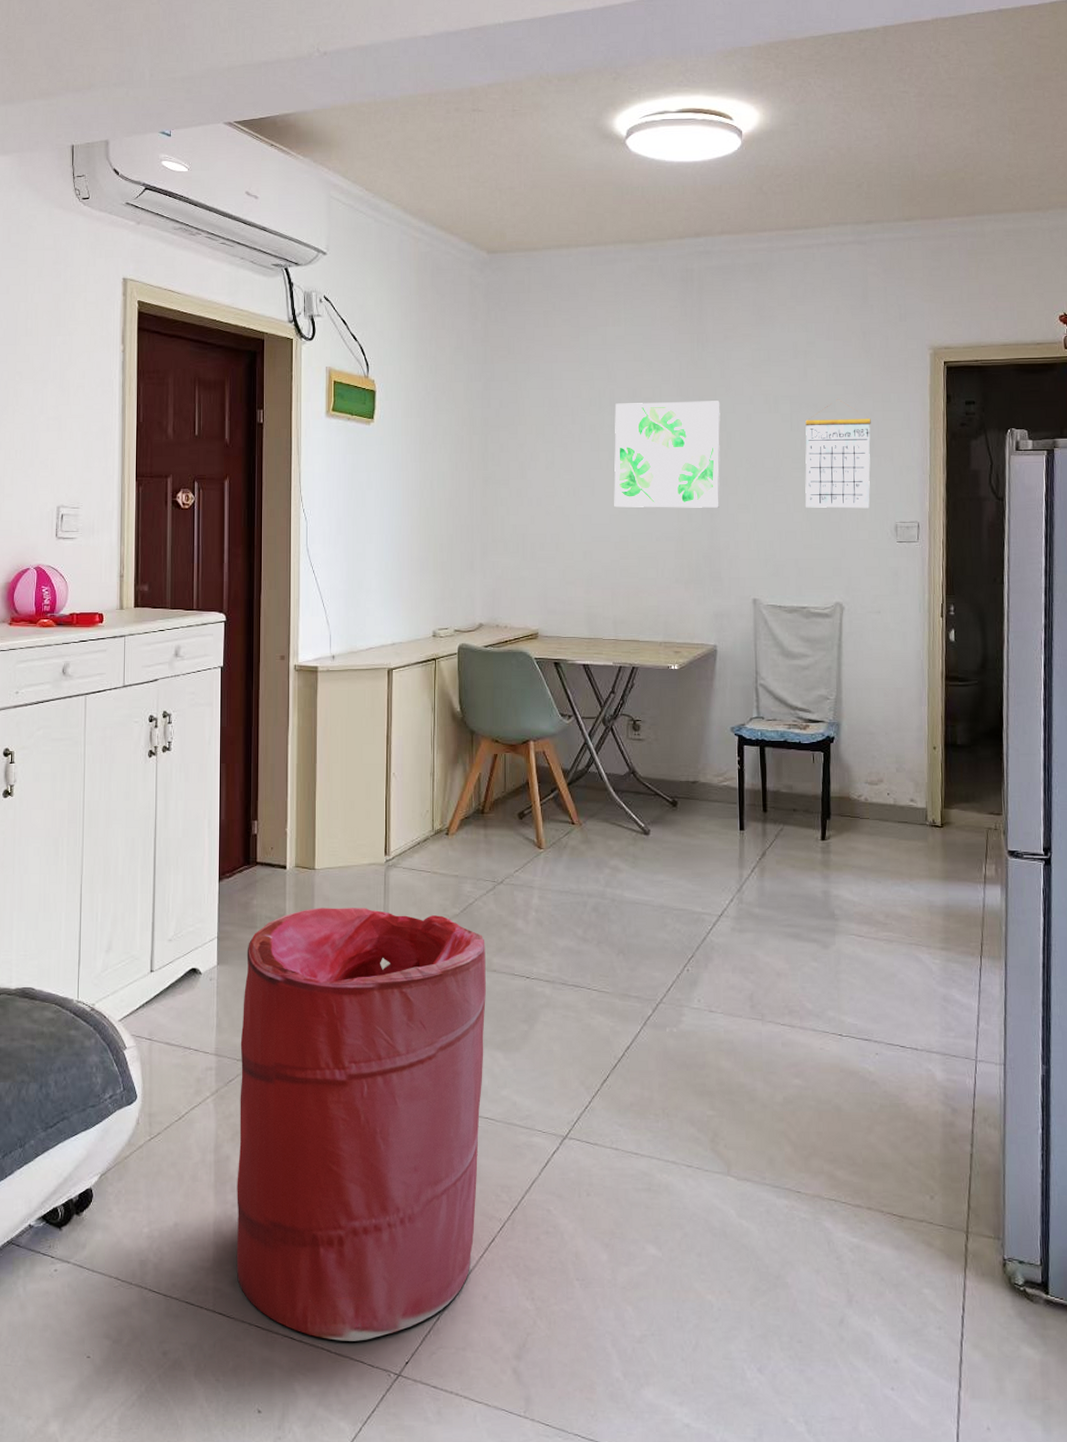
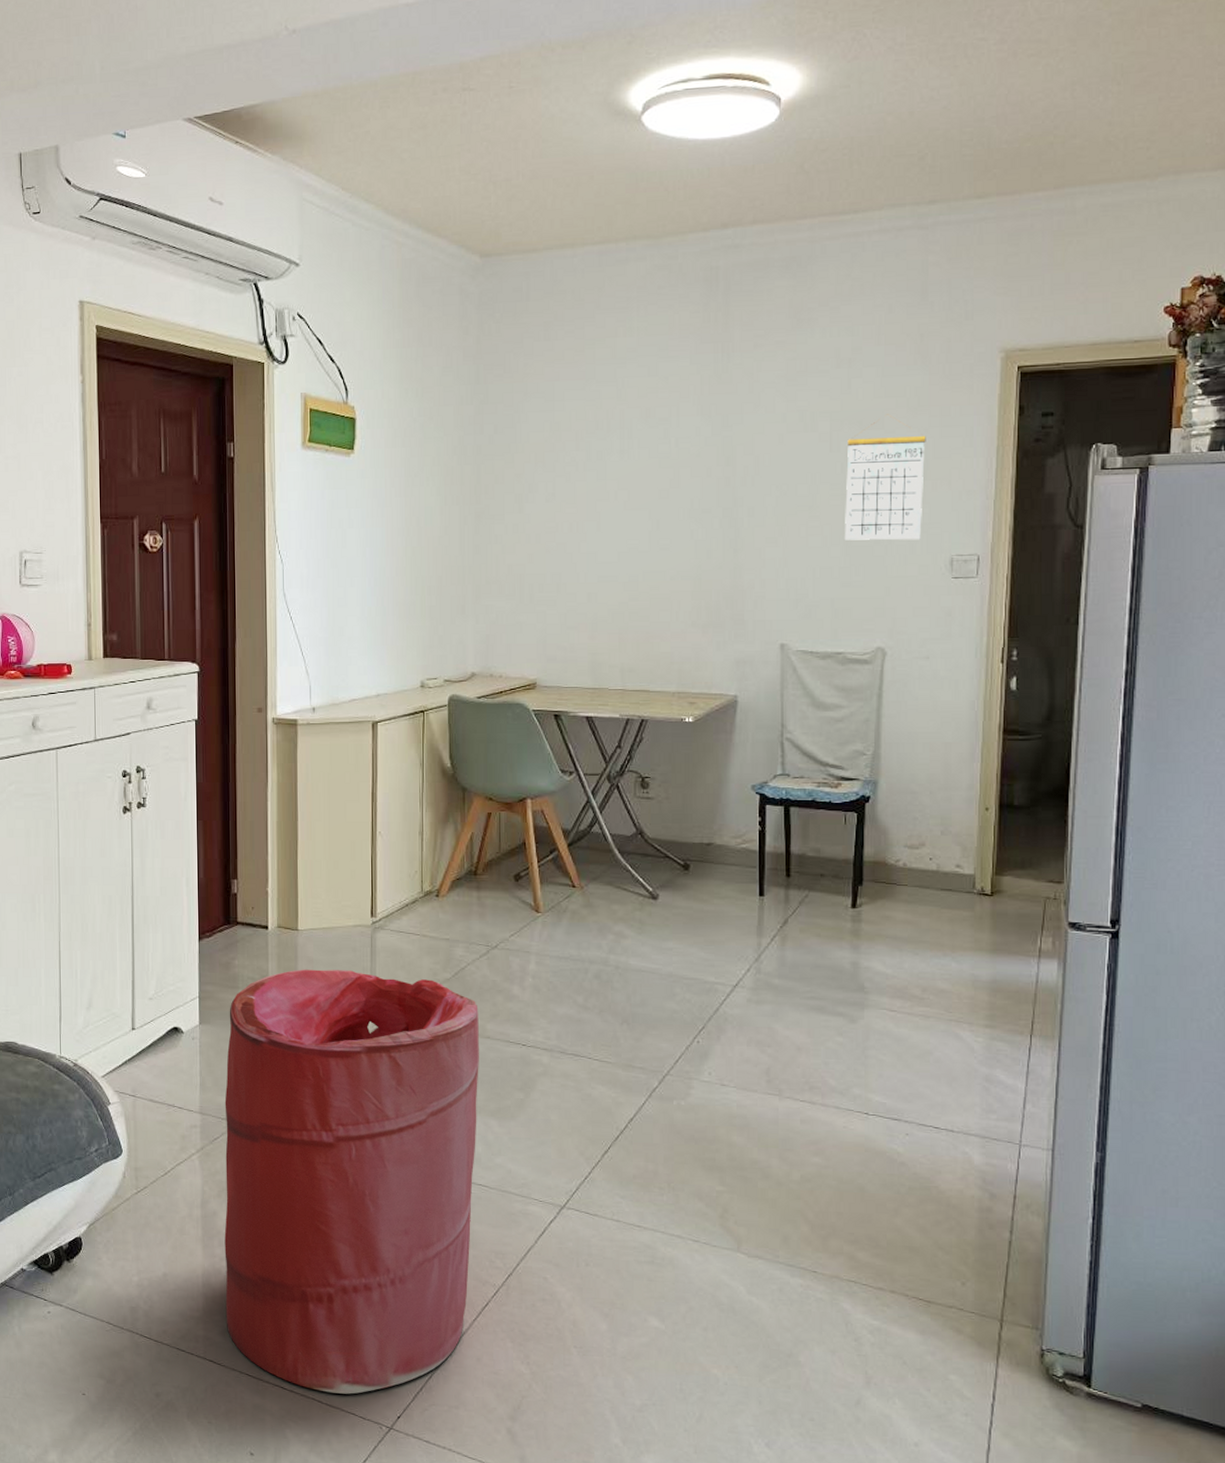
wall art: present [614,401,721,508] -> none [623,419,747,544]

